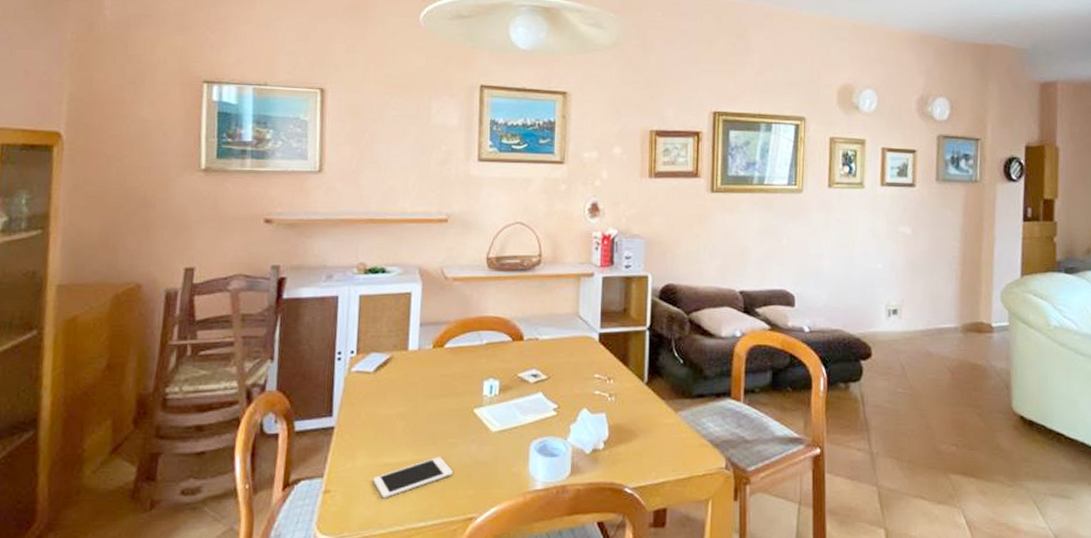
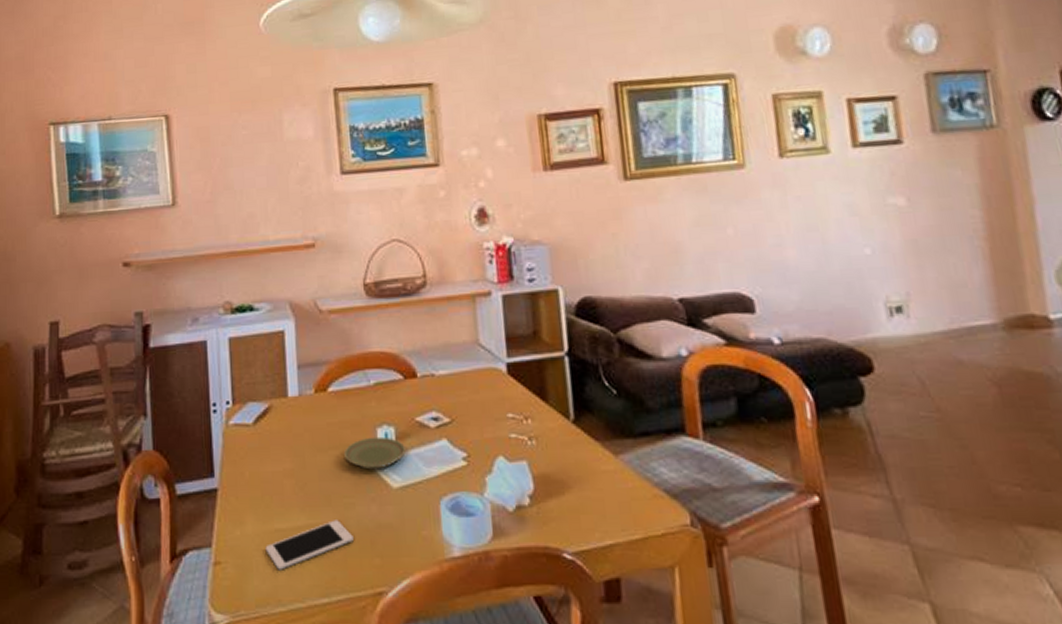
plate: none [452,388,506,416] -> present [343,436,406,470]

